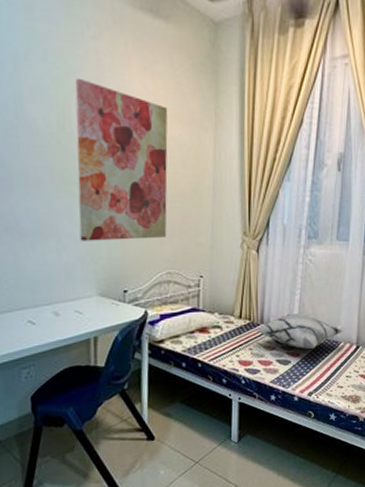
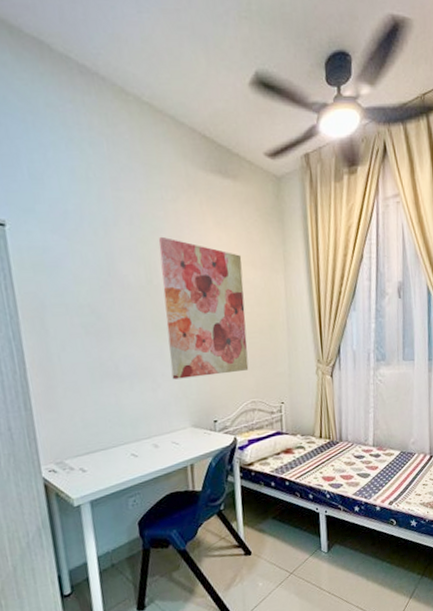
decorative pillow: present [257,313,344,349] -> none [337,430,417,462]

